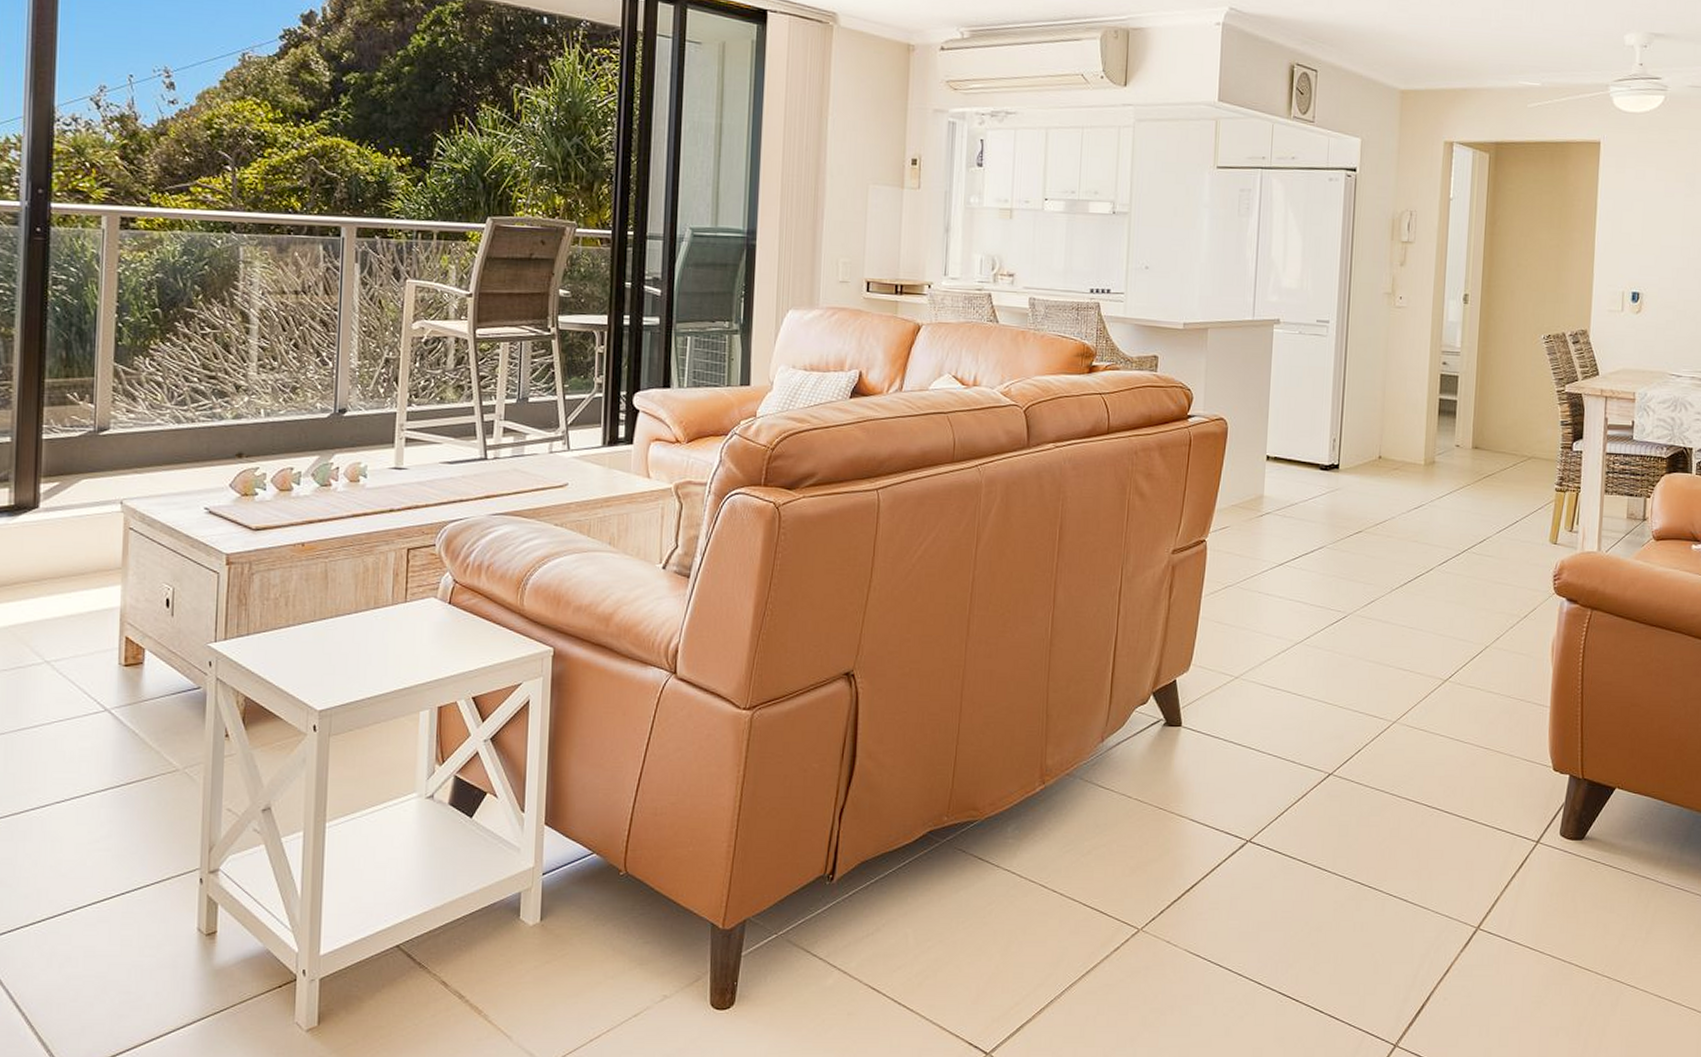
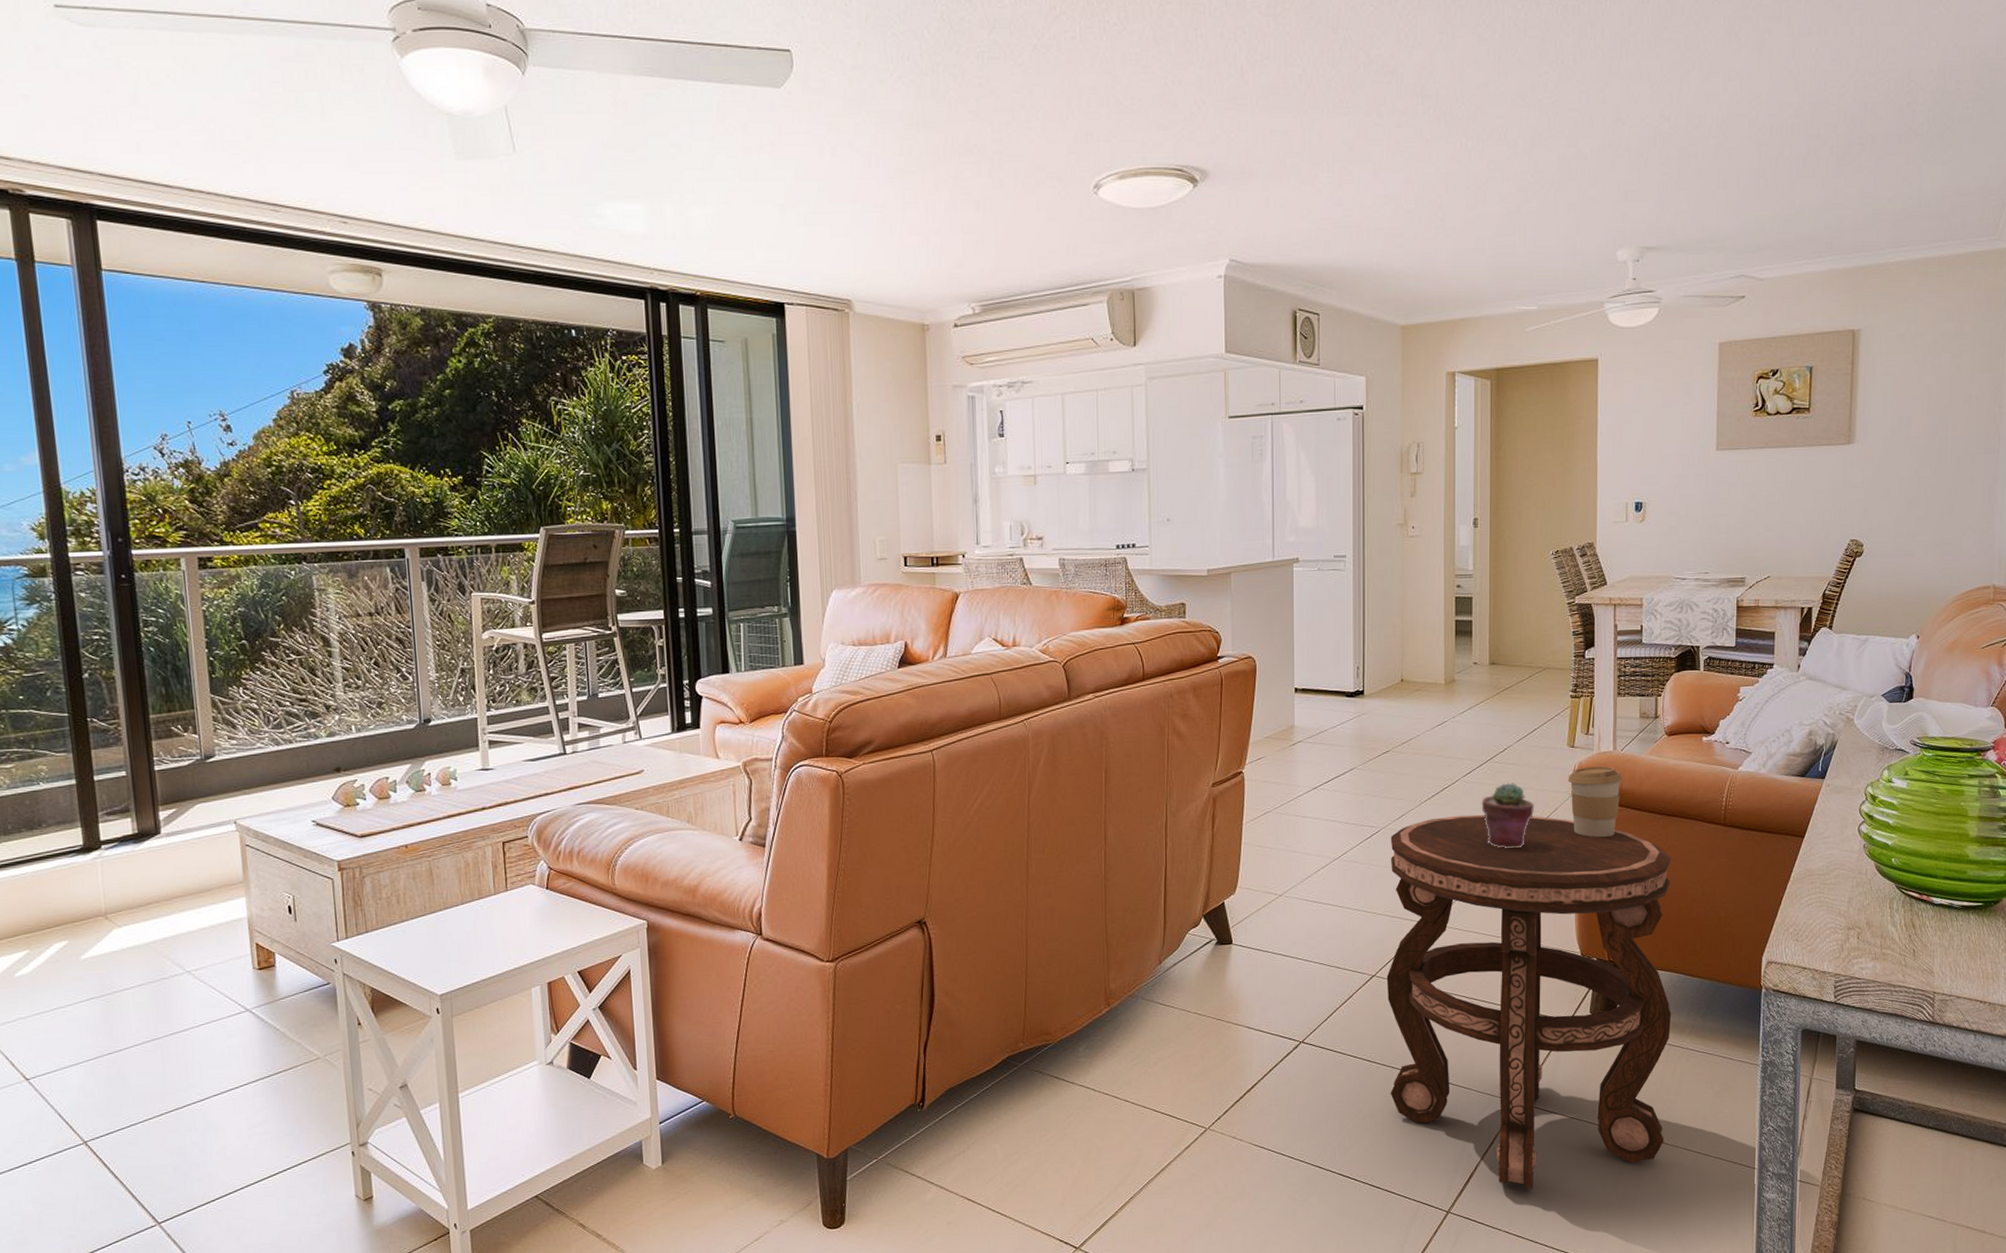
side table: none [1340,606,1654,1027] -> present [1386,814,1671,1189]
potted succulent: none [1455,576,1511,648] -> present [1481,783,1534,849]
coffee cup: none [1548,566,1606,644] -> present [1568,766,1623,838]

